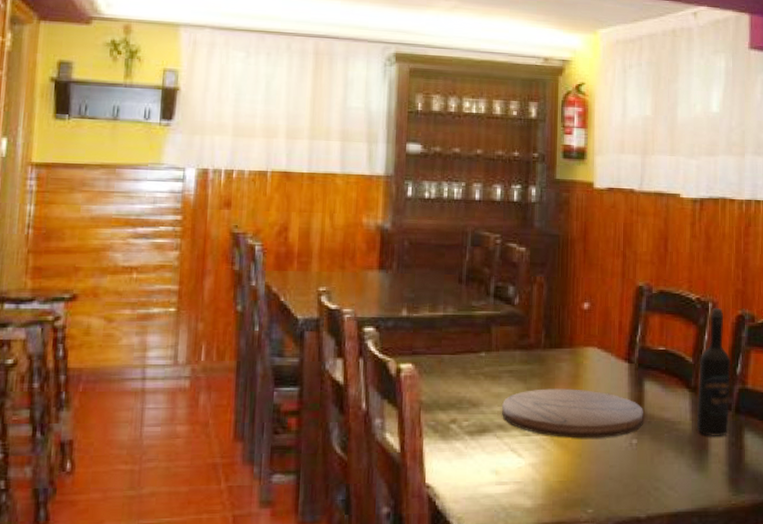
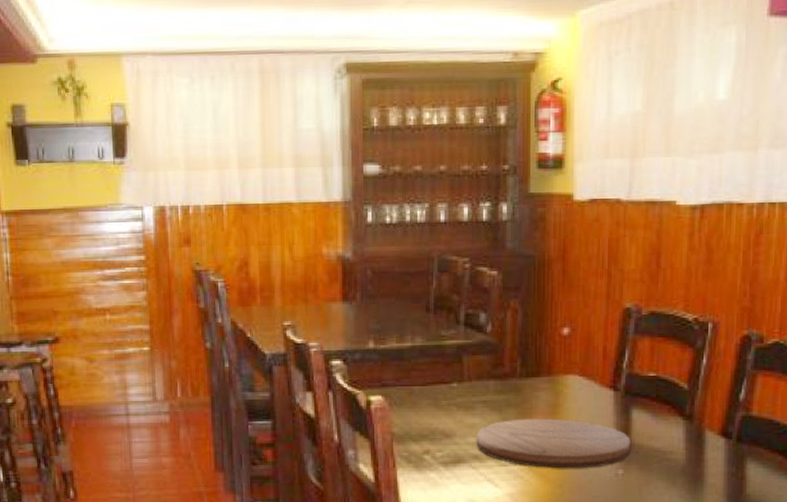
wine bottle: present [696,308,732,438] -> none [691,329,734,468]

